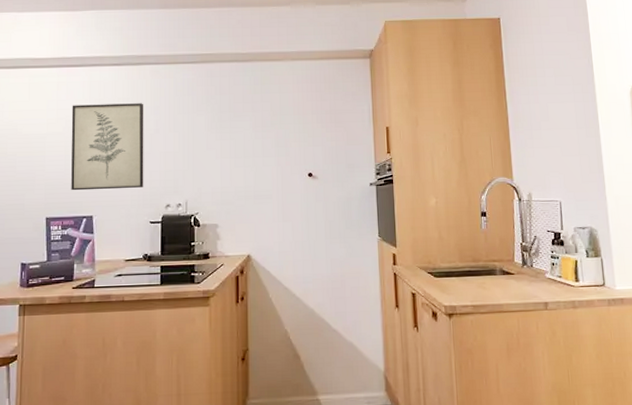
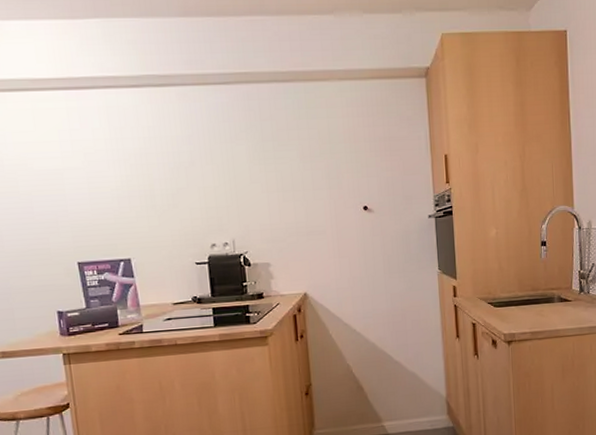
wall art: present [71,103,144,191] -> none [88,131,184,232]

